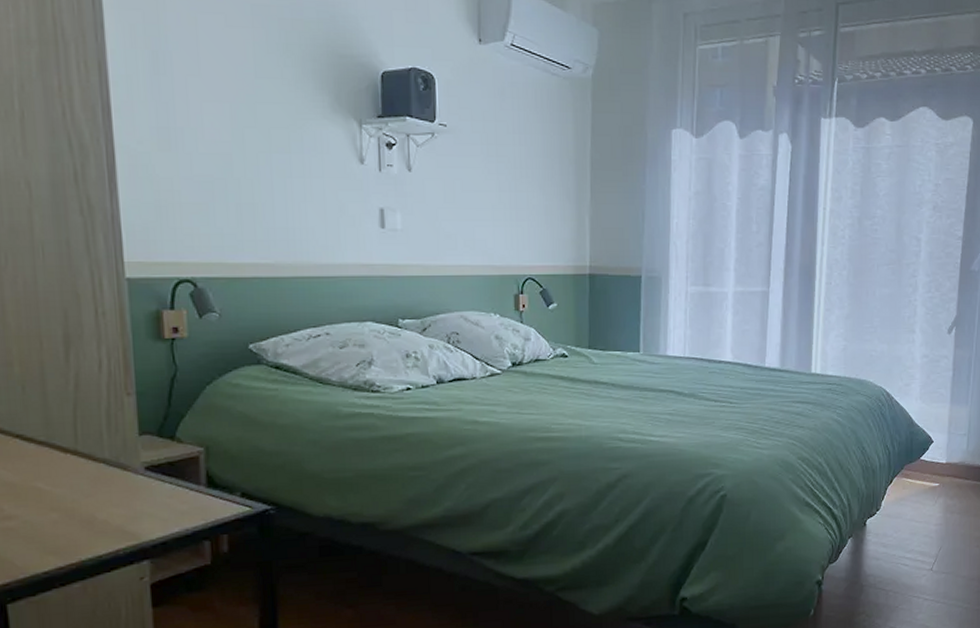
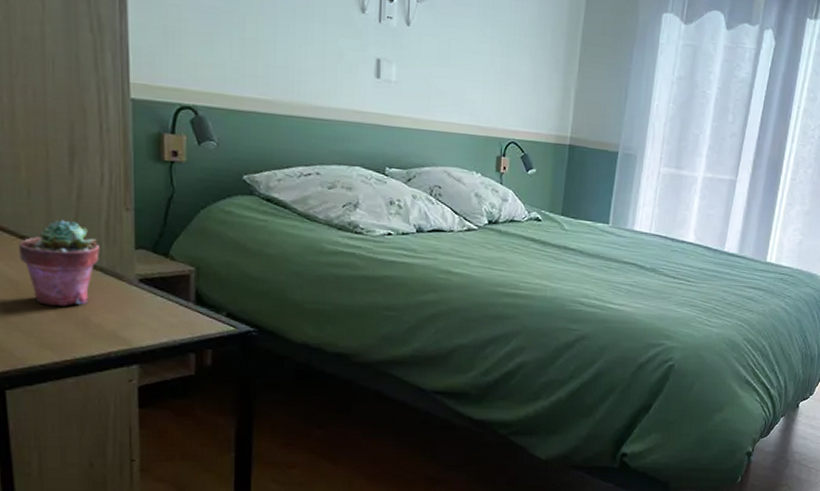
potted succulent: none [15,413,102,506] -> present [19,219,100,306]

